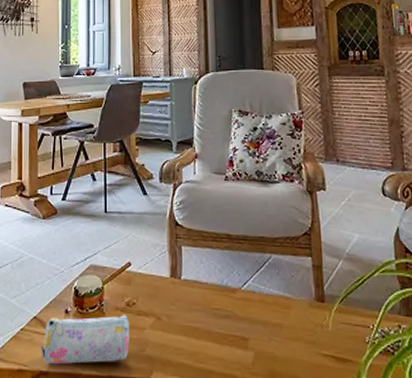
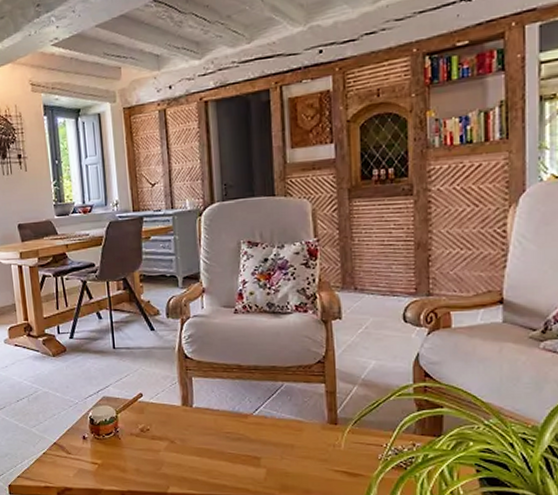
pencil case: present [41,315,129,365] -> none [63,439,146,482]

